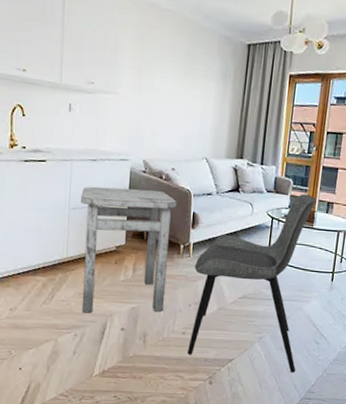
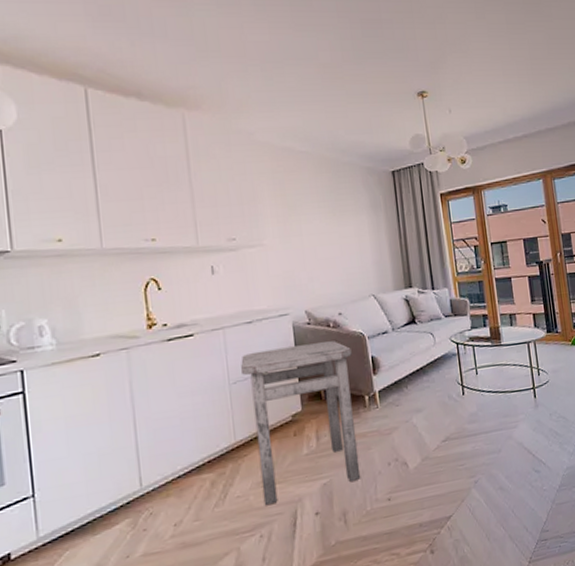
dining chair: present [187,194,317,373] -> none [385,310,523,524]

